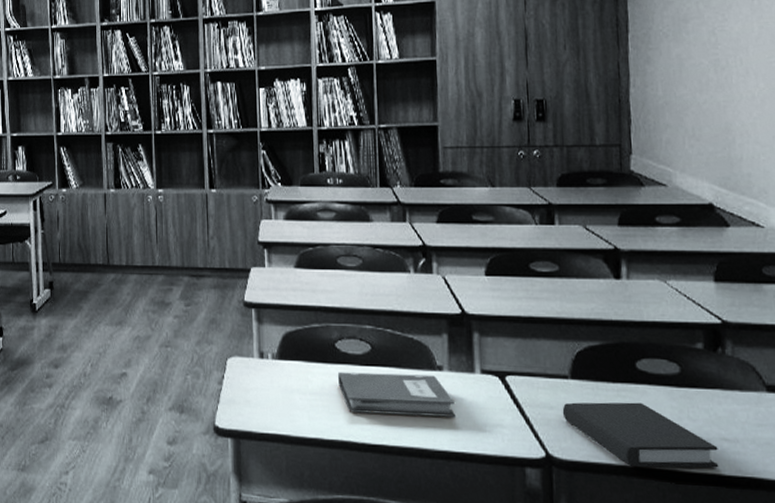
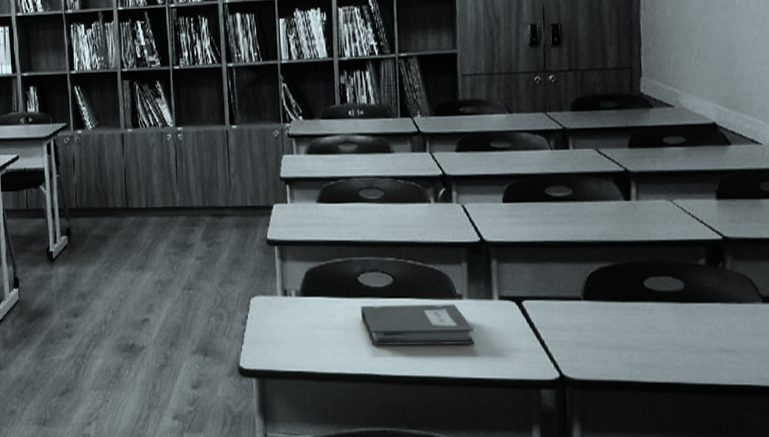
book: present [562,402,719,468] -> none [575,320,719,381]

